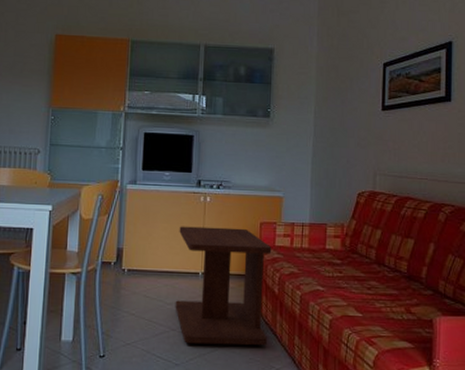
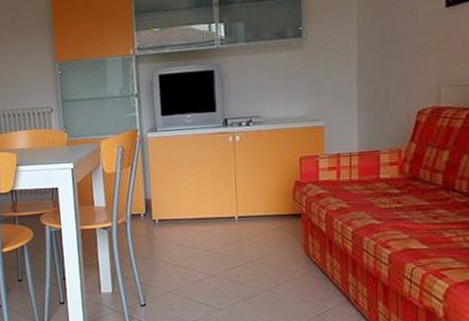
side table: present [175,226,272,346] -> none [208,165,318,288]

